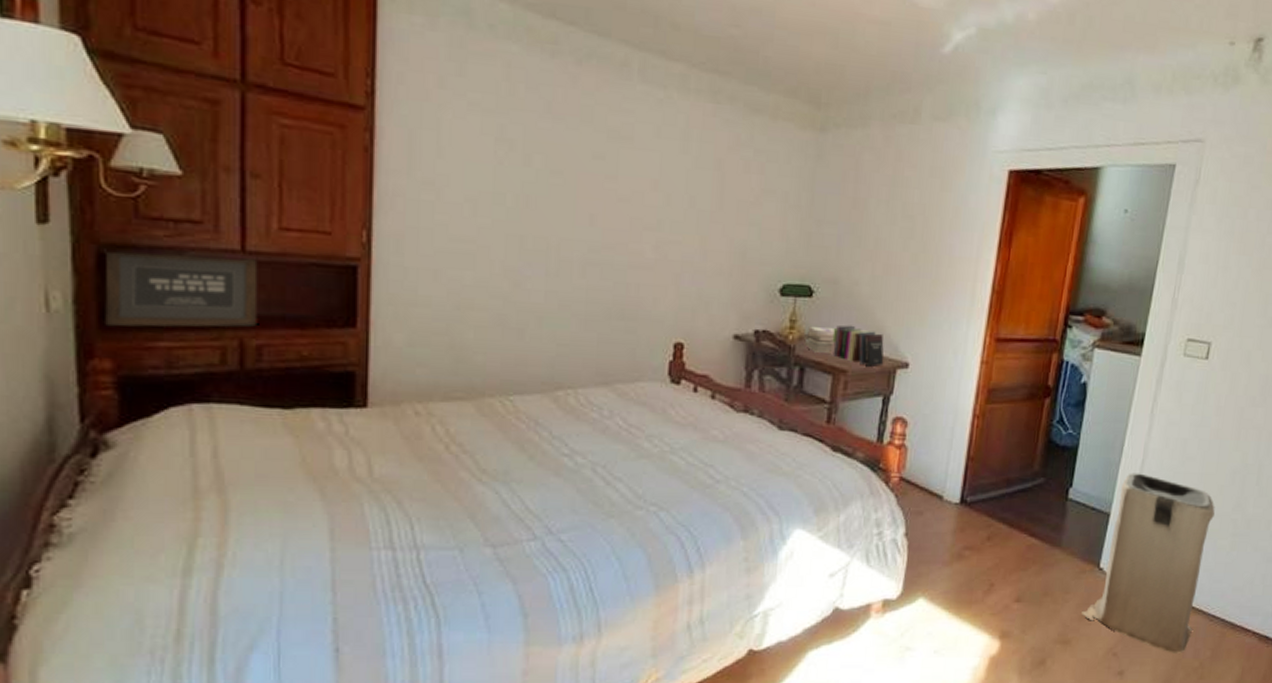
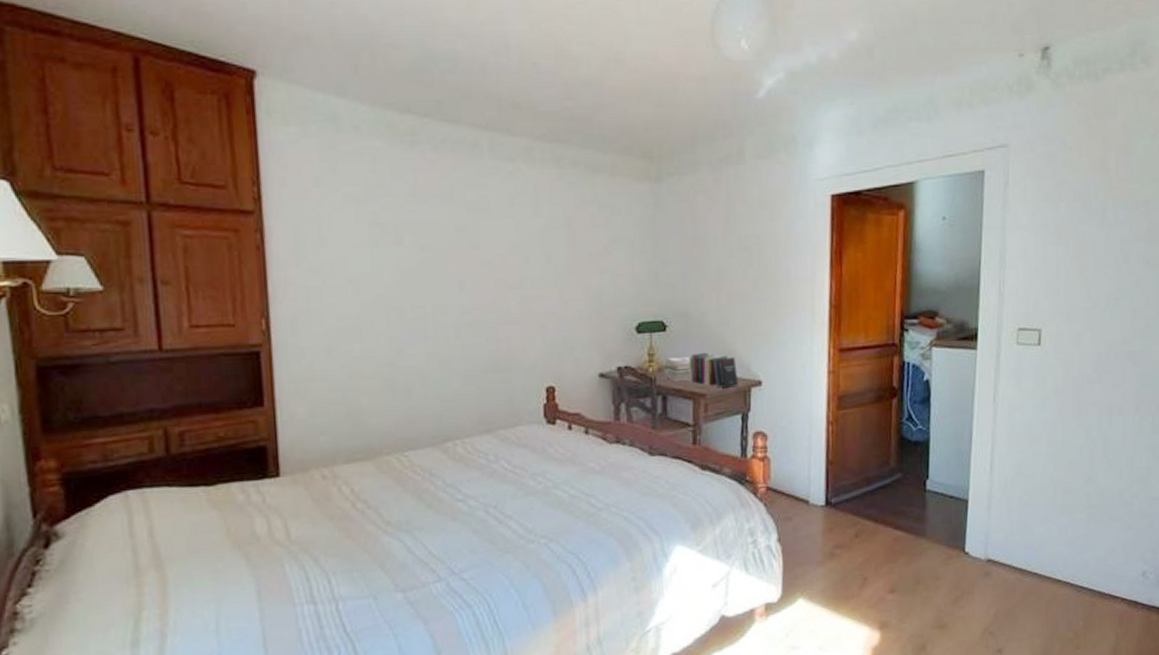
picture frame: present [104,249,258,328] -> none [42,353,178,431]
laundry basket: present [1082,473,1215,653] -> none [954,458,1068,627]

